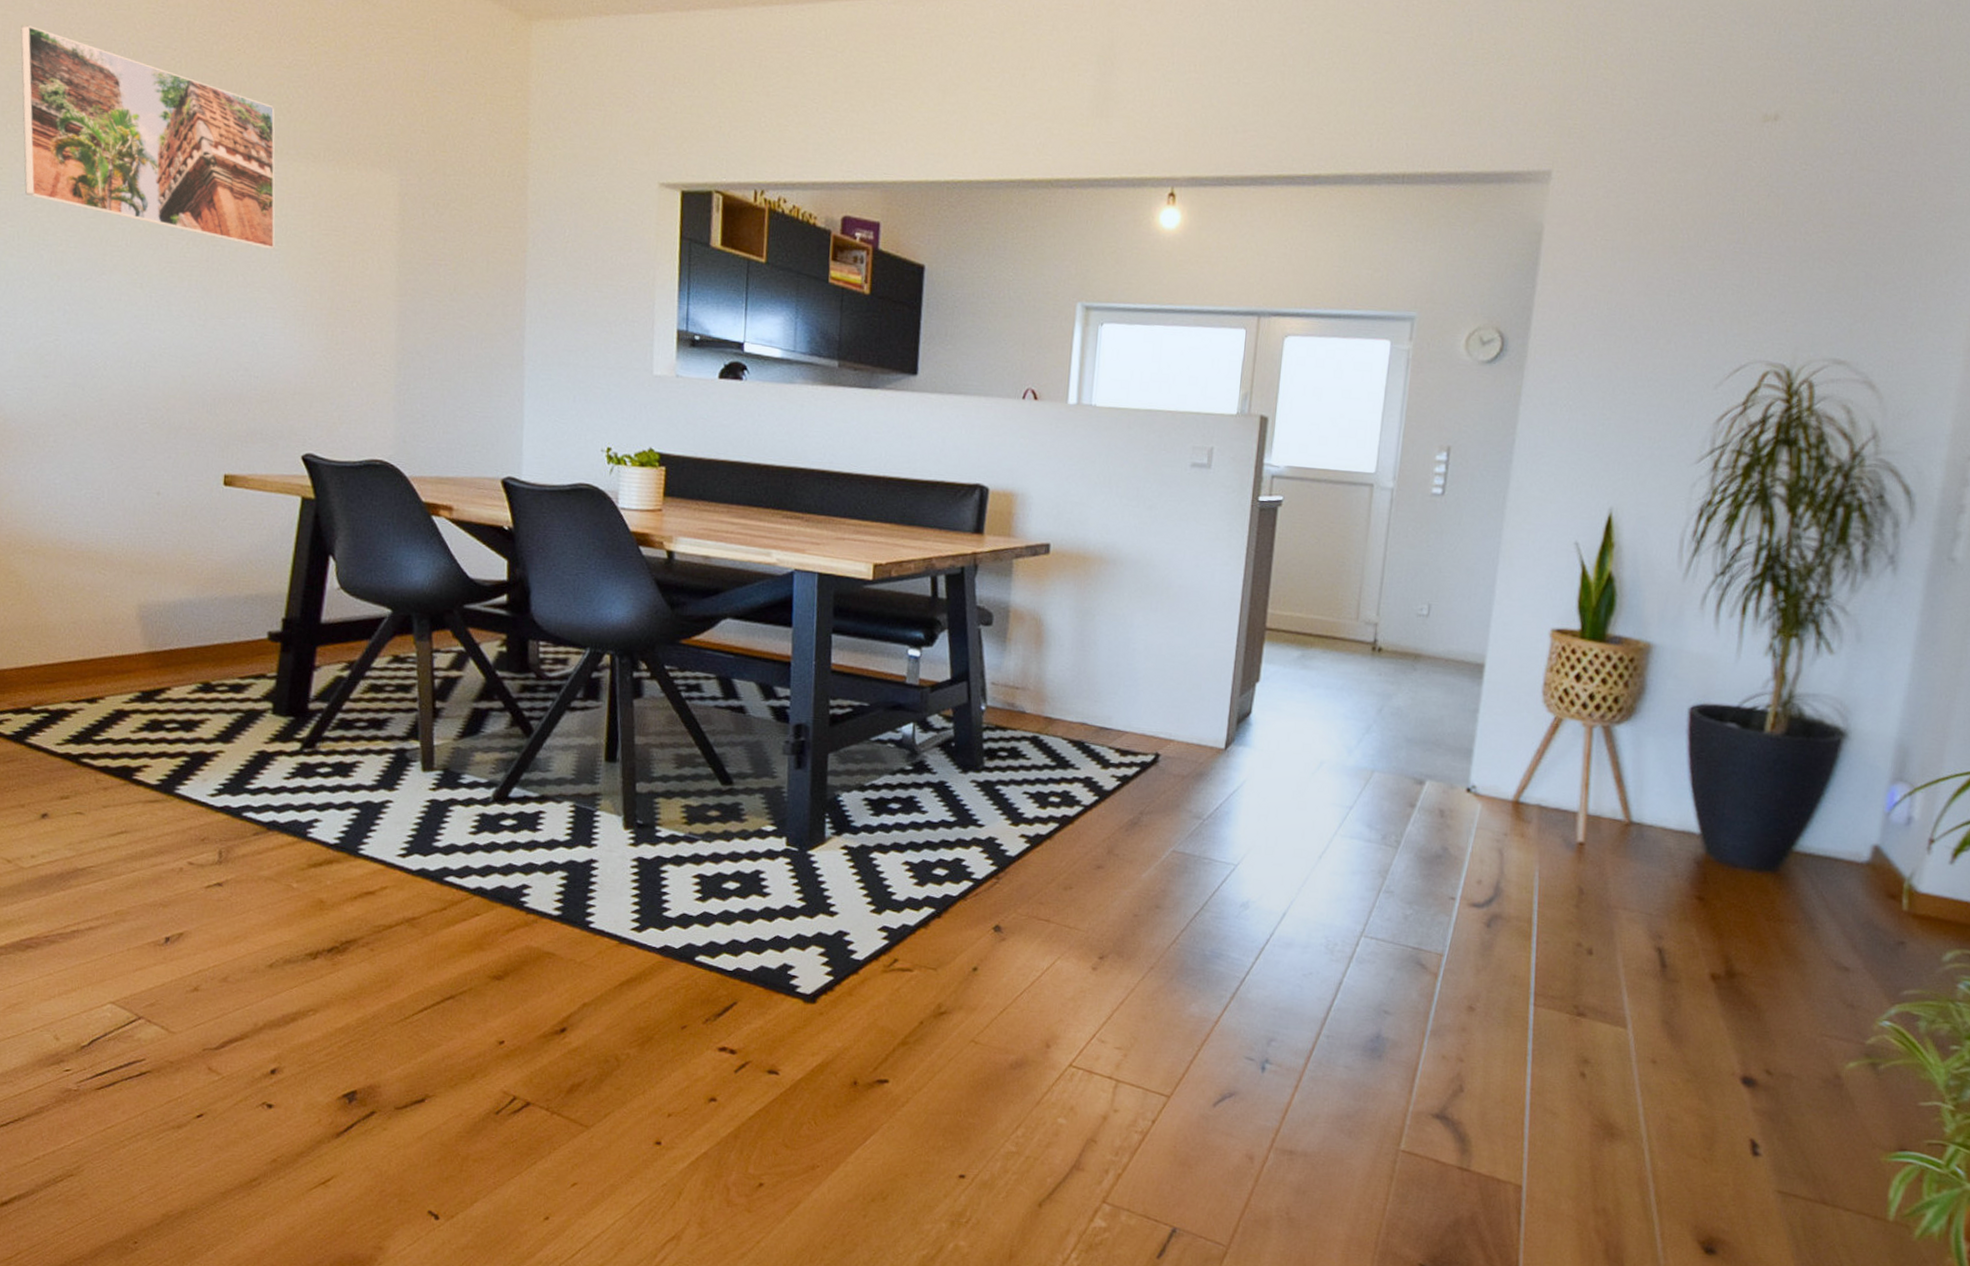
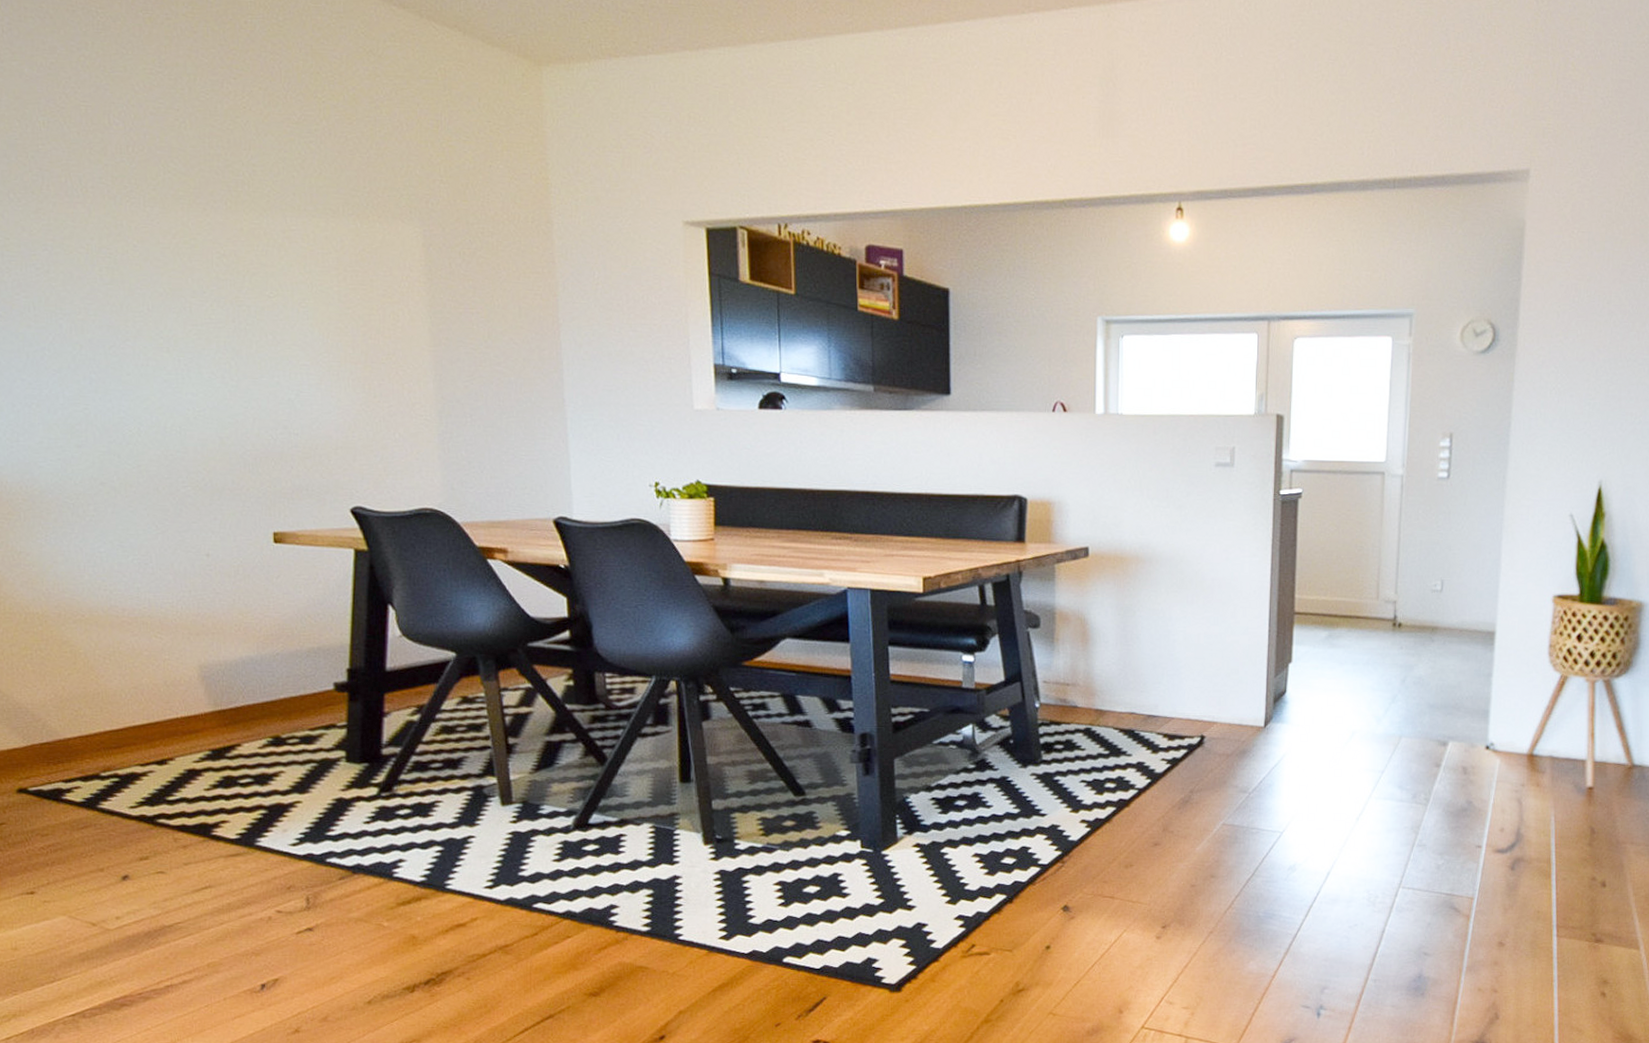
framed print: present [20,25,275,250] -> none [13,91,302,307]

